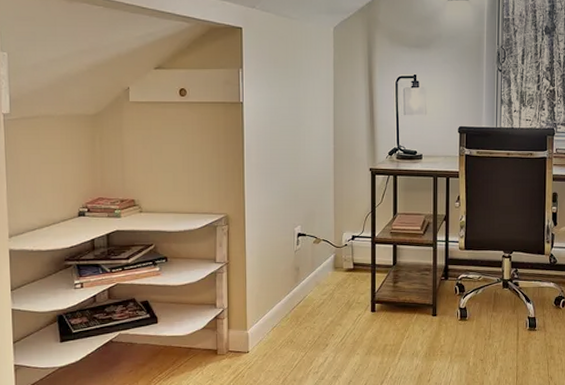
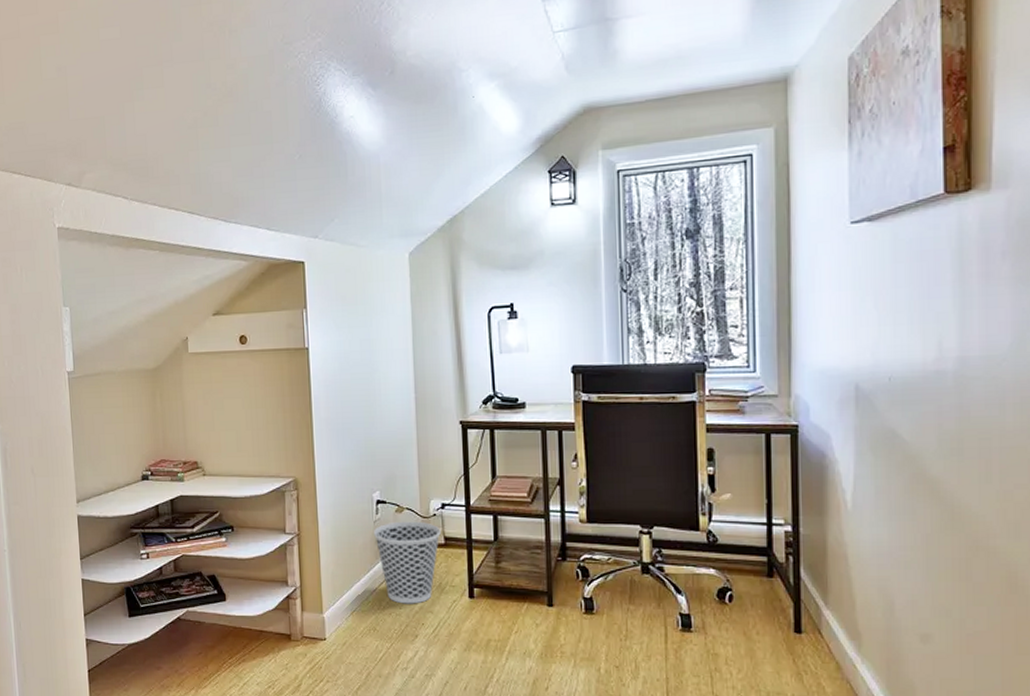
wastebasket: none [293,250,350,319] -> present [373,521,441,604]

